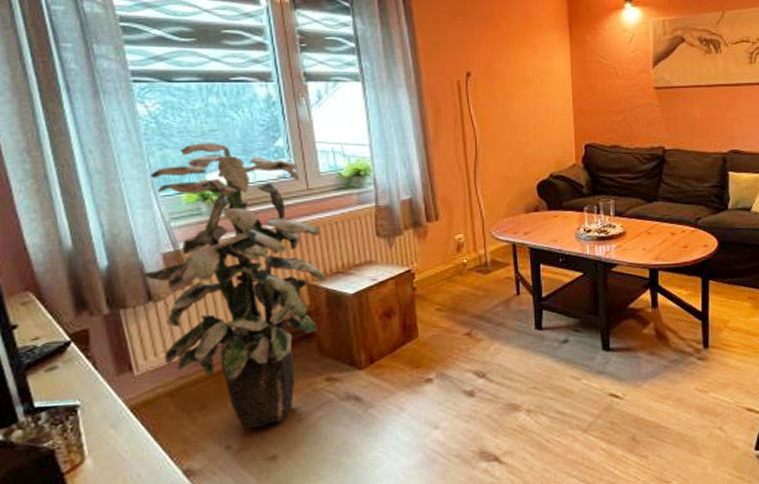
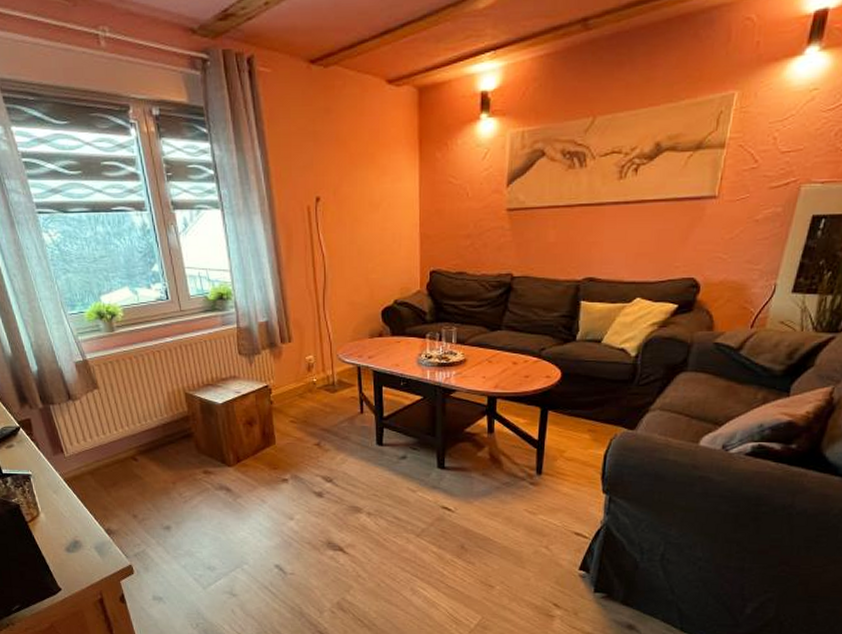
indoor plant: present [139,143,325,431] -> none [59,268,199,505]

